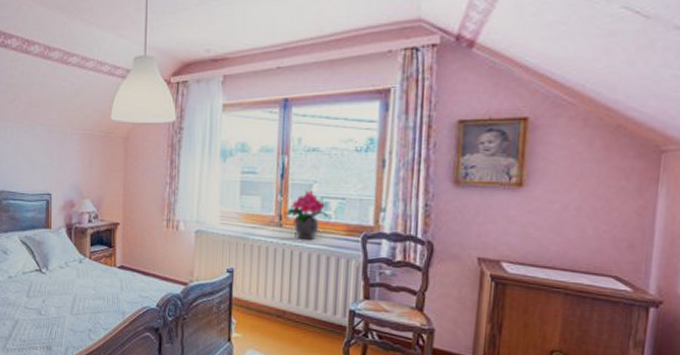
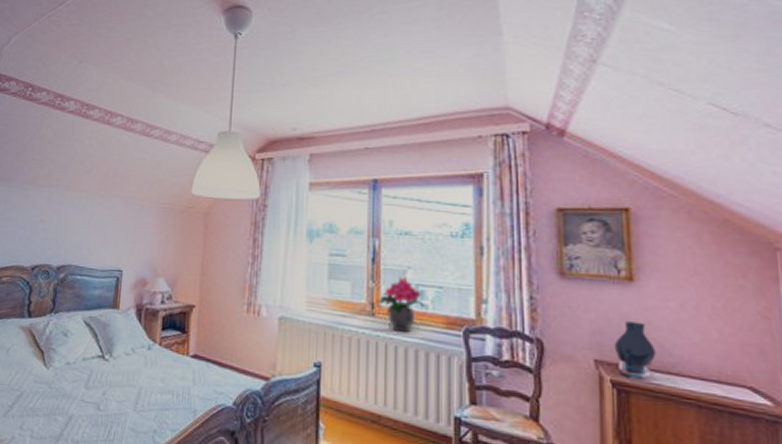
vase: none [497,223,535,274] -> present [614,321,656,380]

